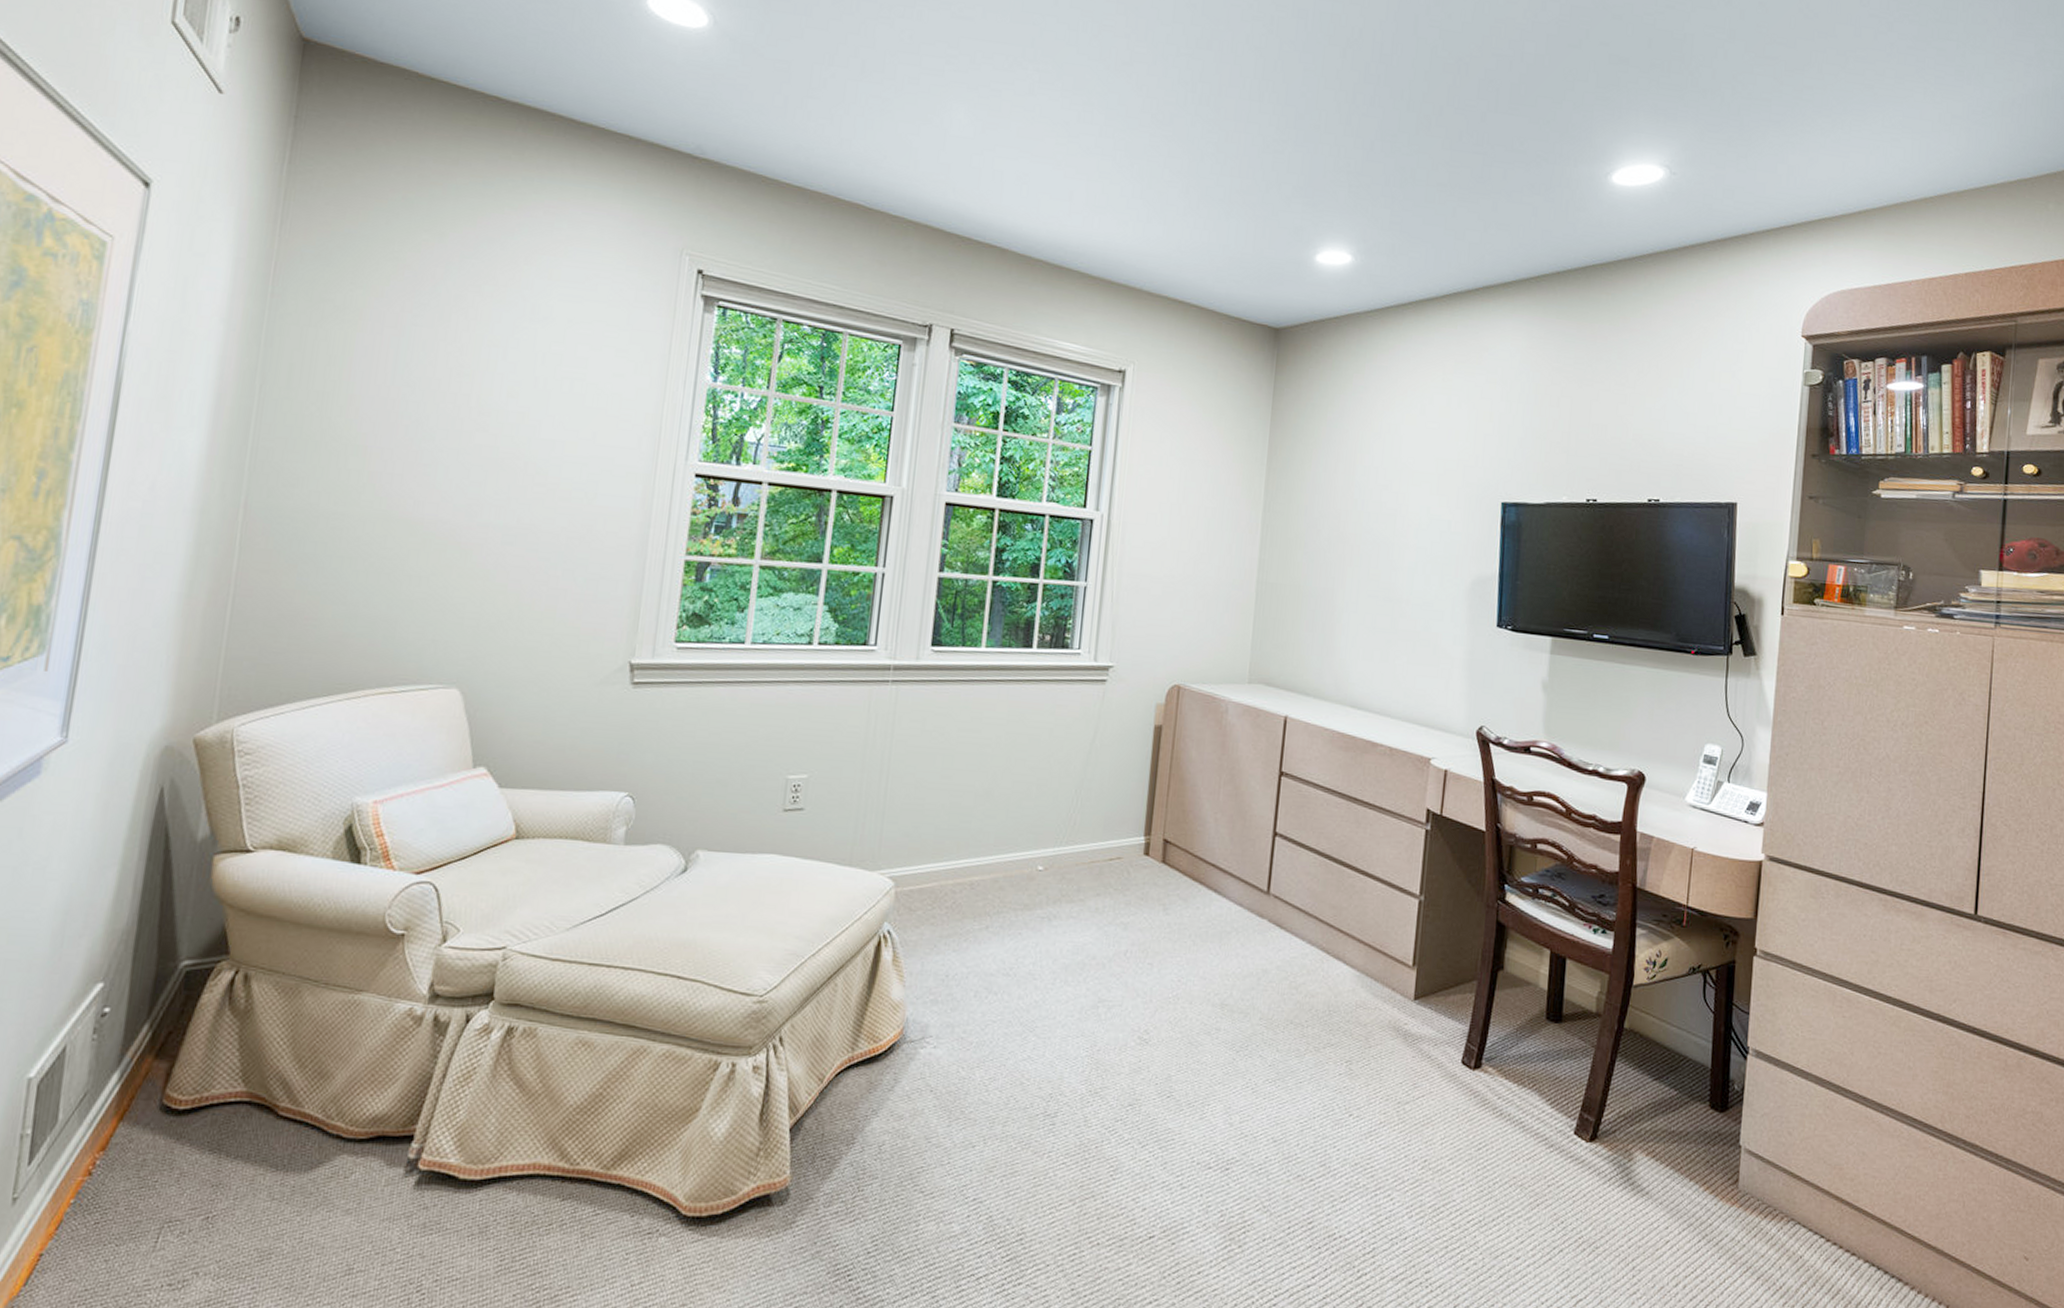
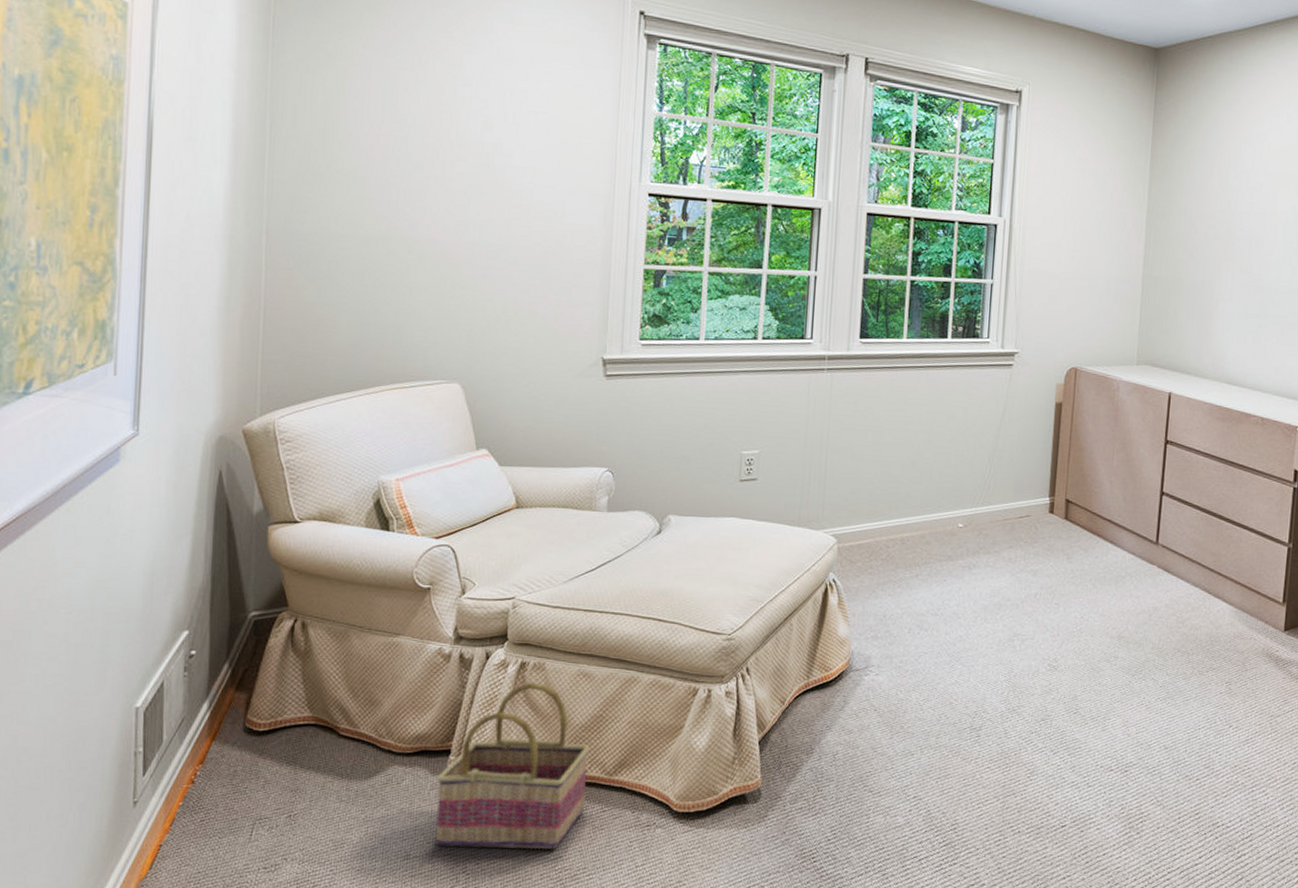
basket: none [385,1051,585,1264] -> present [435,682,590,850]

